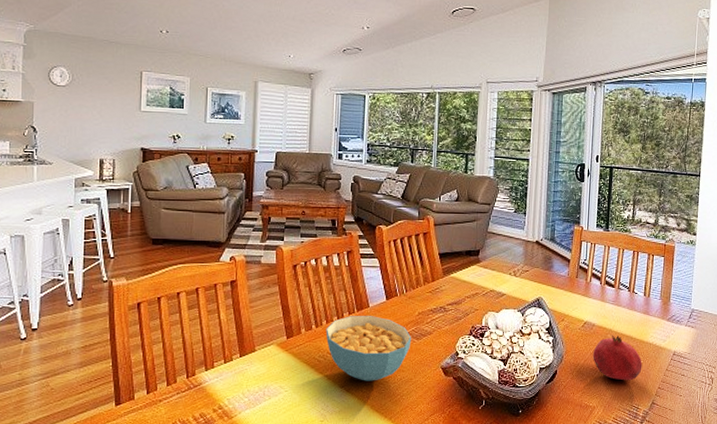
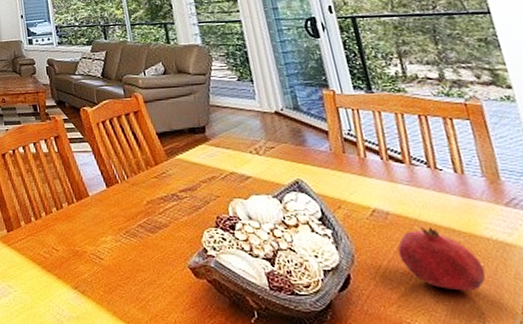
cereal bowl: present [325,316,412,381] -> none [46,206,146,282]

